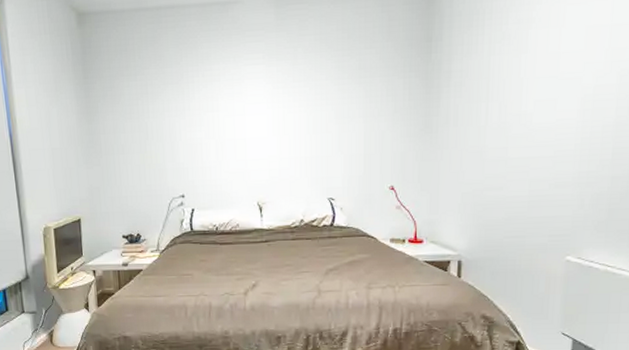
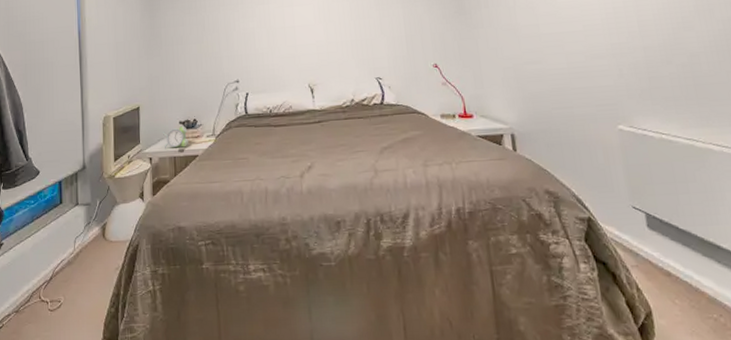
alarm clock: none [106,240,134,262] -> present [163,125,190,149]

